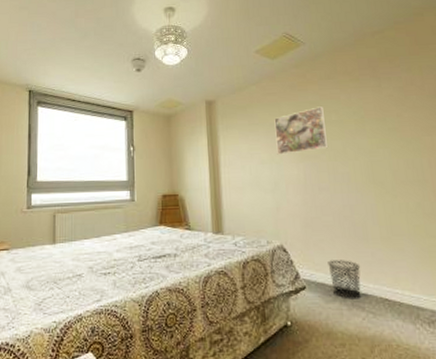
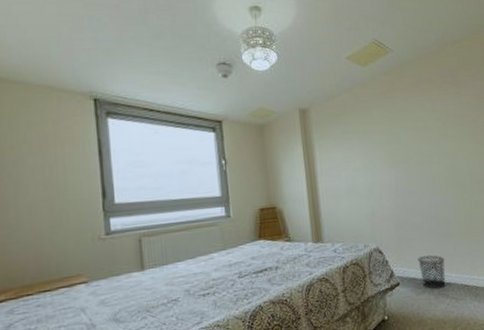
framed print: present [274,106,329,155] -> none [366,113,417,162]

